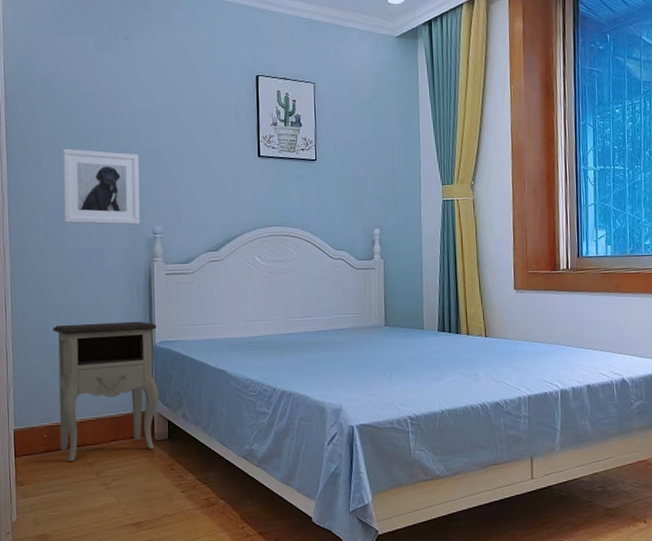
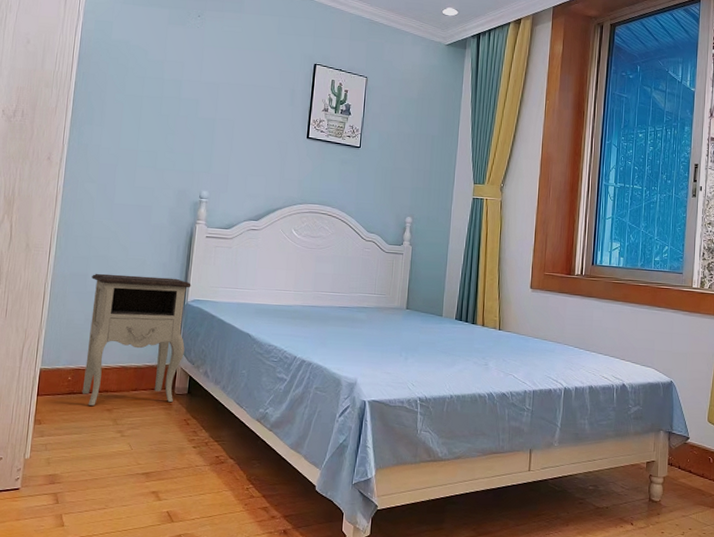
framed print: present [62,148,141,225] -> none [117,109,196,188]

